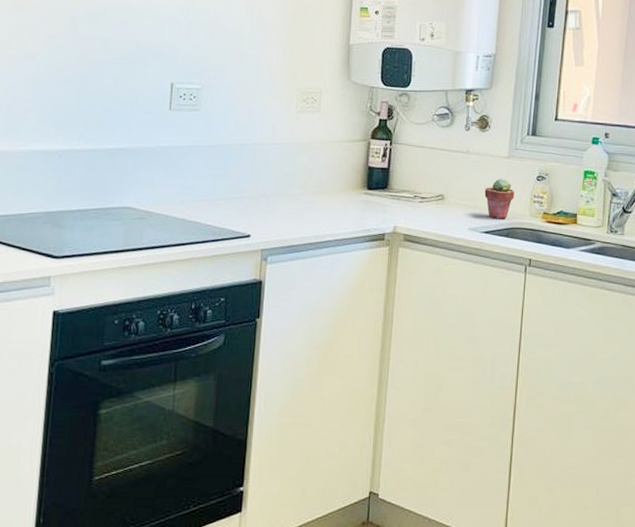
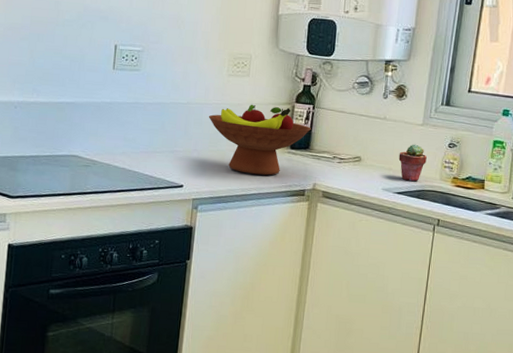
fruit bowl: none [276,142,389,220] -> present [208,104,311,176]

